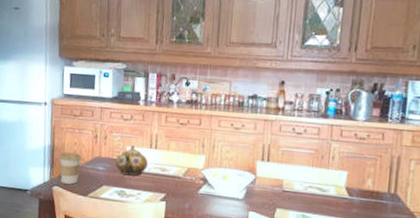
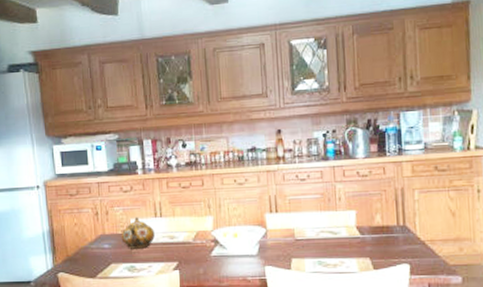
coffee cup: present [59,152,82,185] -> none [60,234,84,268]

